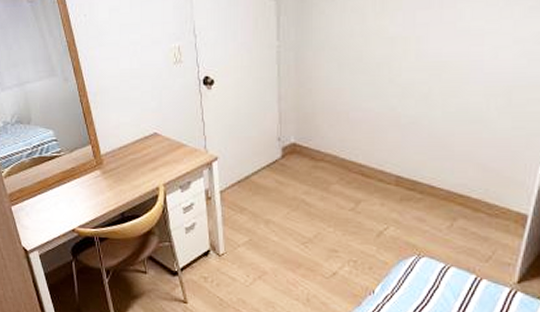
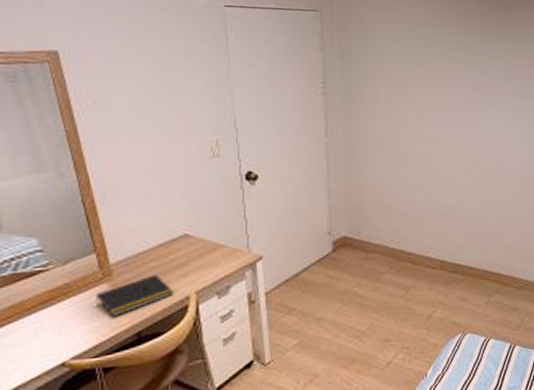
notepad: none [93,166,147,198] -> present [96,274,174,317]

